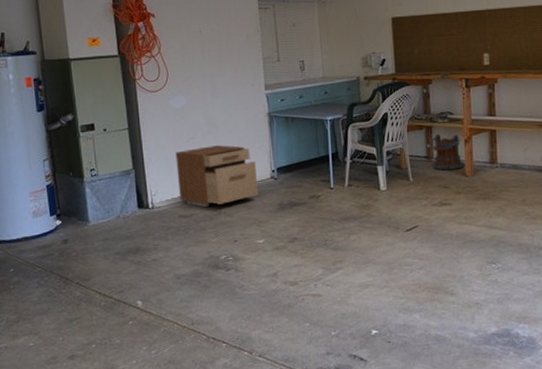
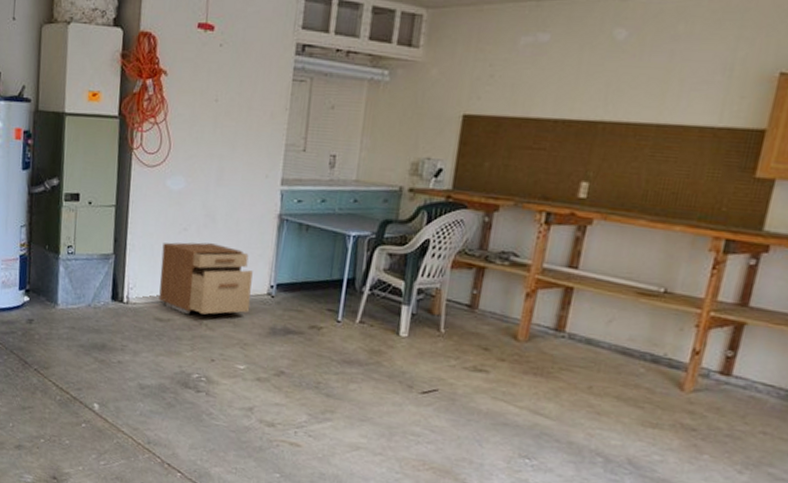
bucket: present [430,134,465,171] -> none [474,279,521,330]

